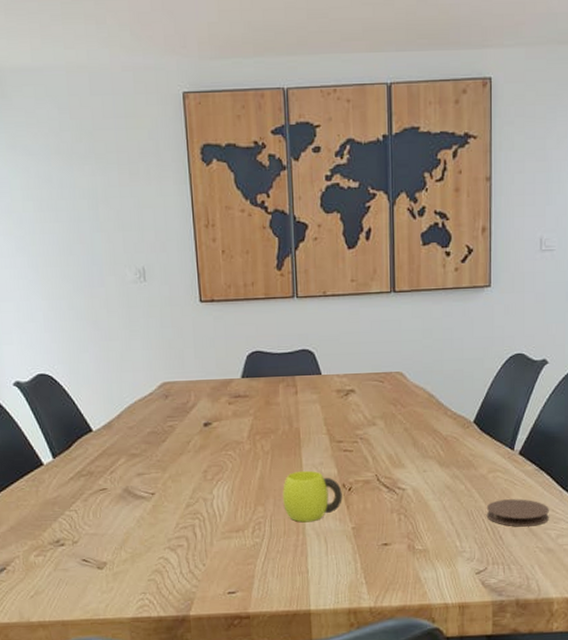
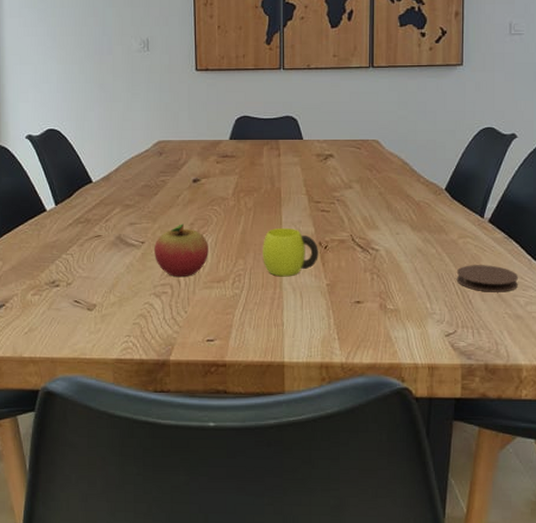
fruit: none [165,471,225,529] -> present [153,224,208,278]

